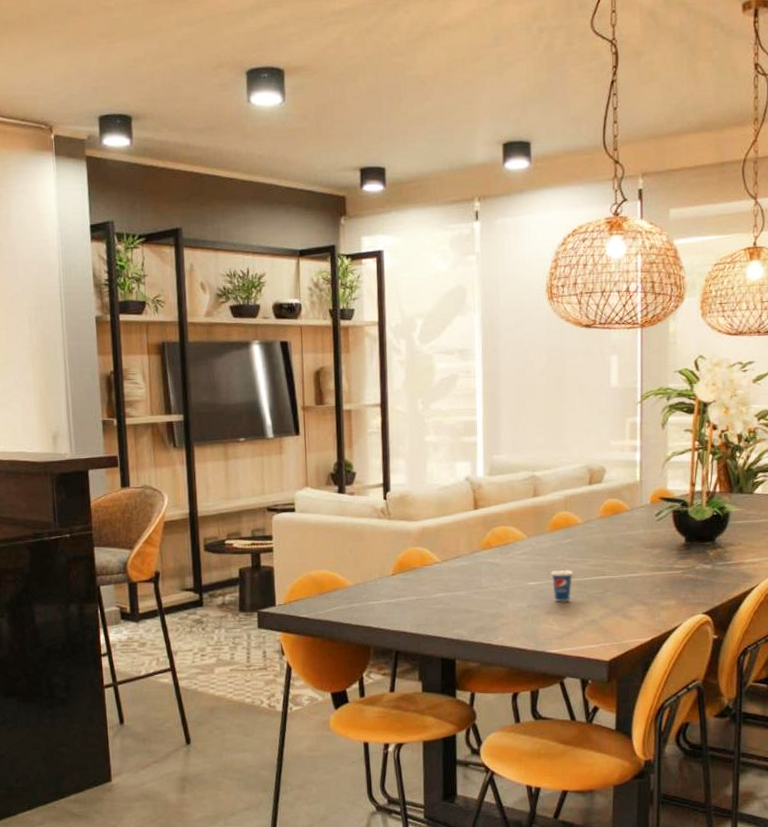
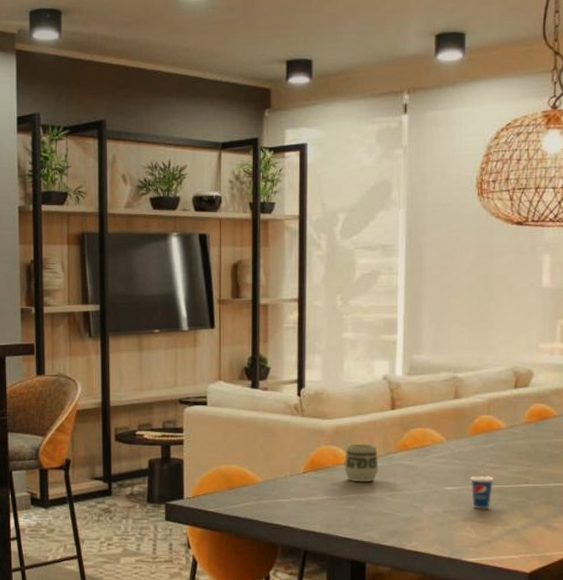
cup: none [431,543,465,582] -> present [344,443,379,483]

